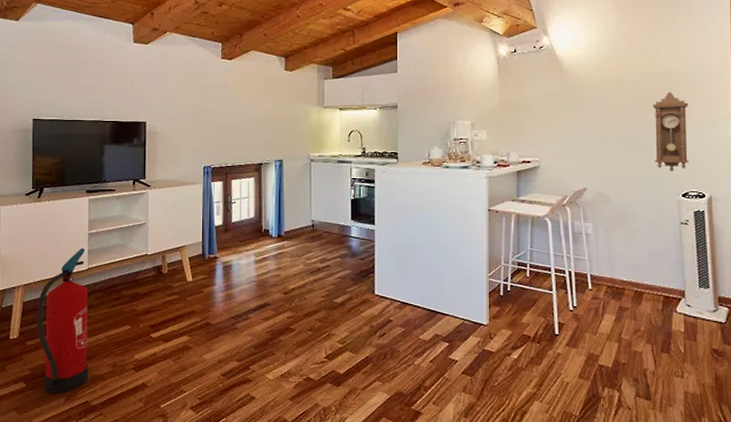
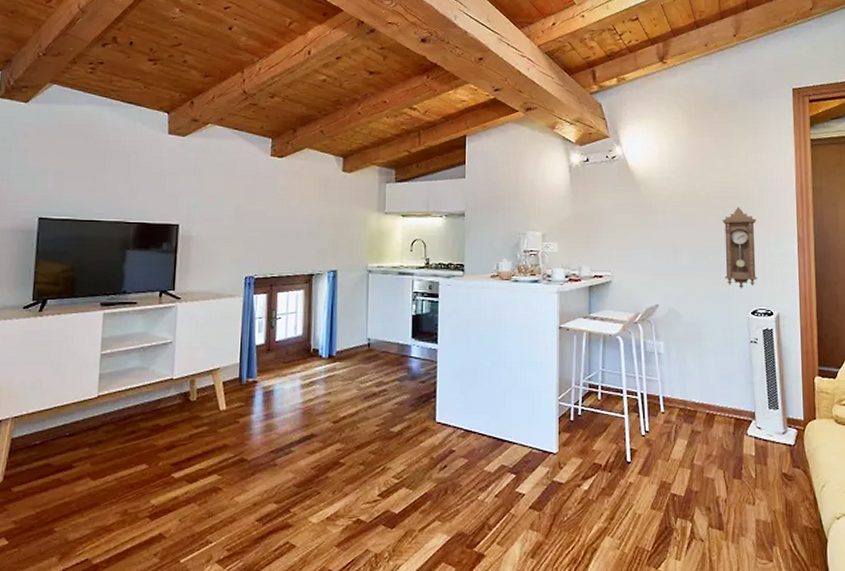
fire extinguisher: present [37,247,89,393] -> none [27,371,96,550]

